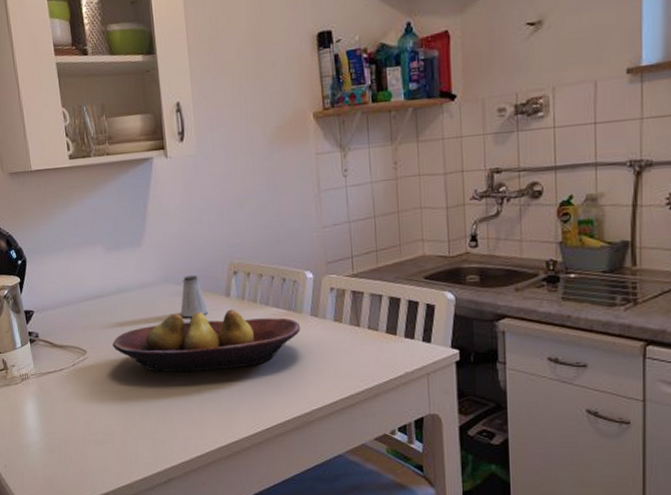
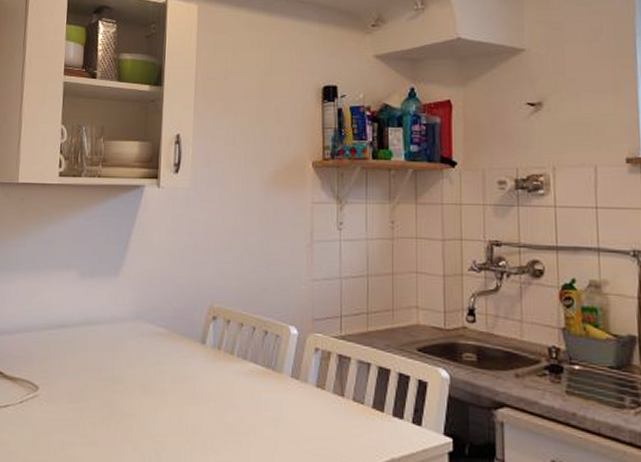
fruit bowl: present [112,309,301,373] -> none [69,355,279,429]
saltshaker: present [180,275,208,318] -> none [149,315,180,363]

